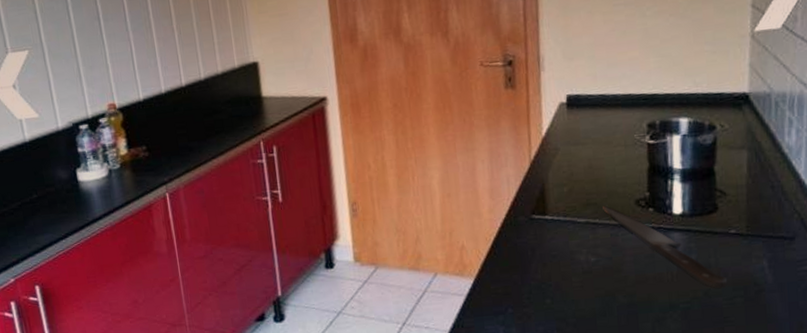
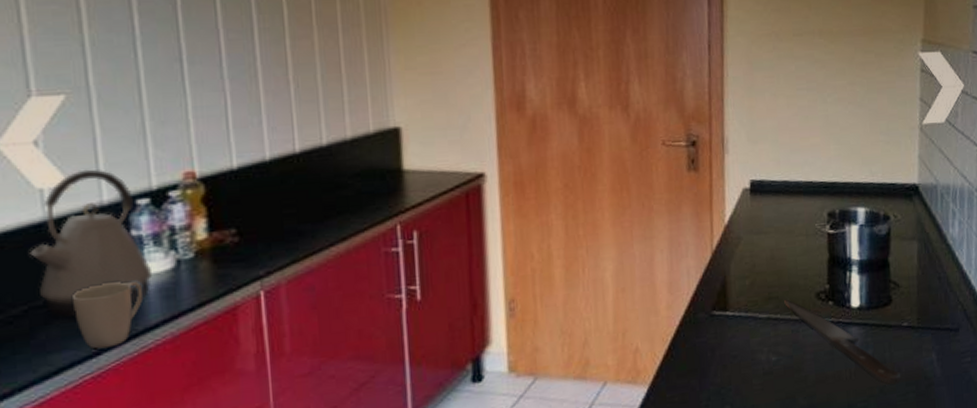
kettle: none [18,104,95,211] -> present [29,169,153,318]
mug: none [46,185,90,234] -> present [71,282,144,350]

